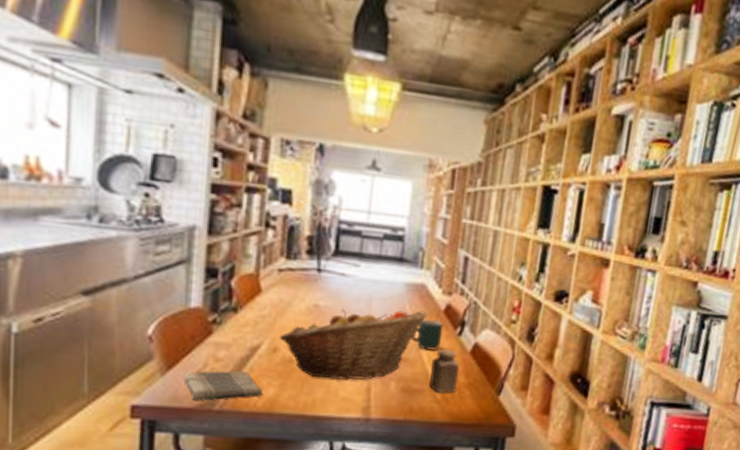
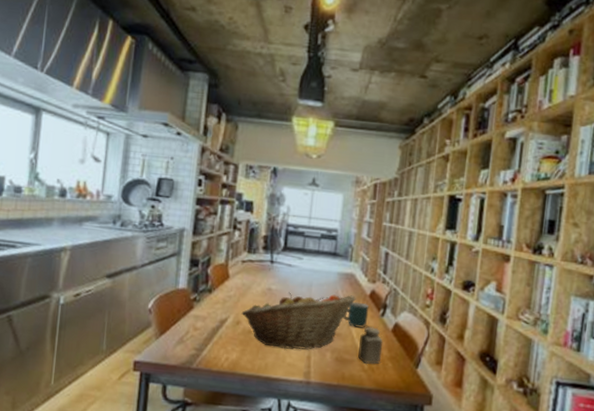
dish towel: present [183,370,263,401] -> none [171,337,229,361]

